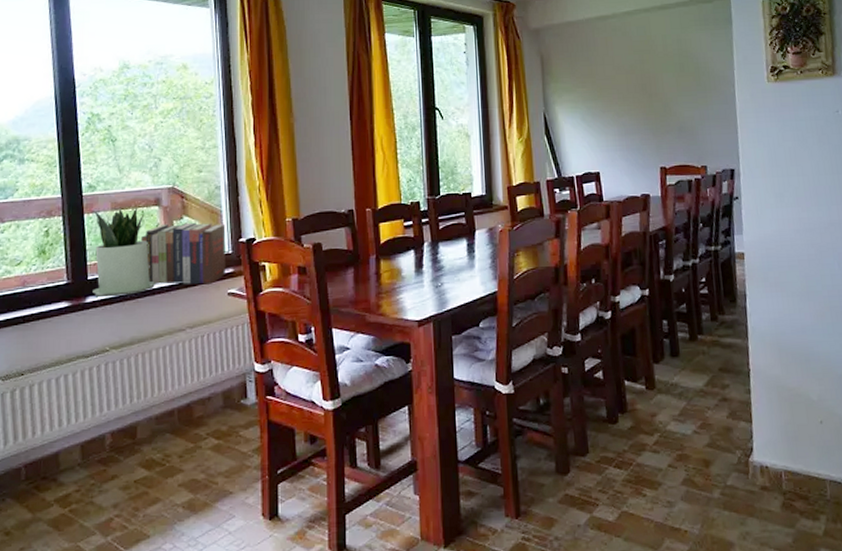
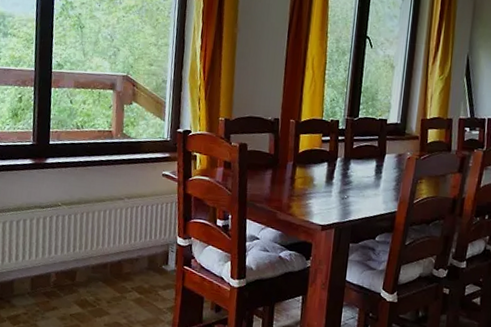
planter: present [93,208,157,297] -> none [52,86,105,163]
books: present [141,222,226,285] -> none [96,106,167,164]

